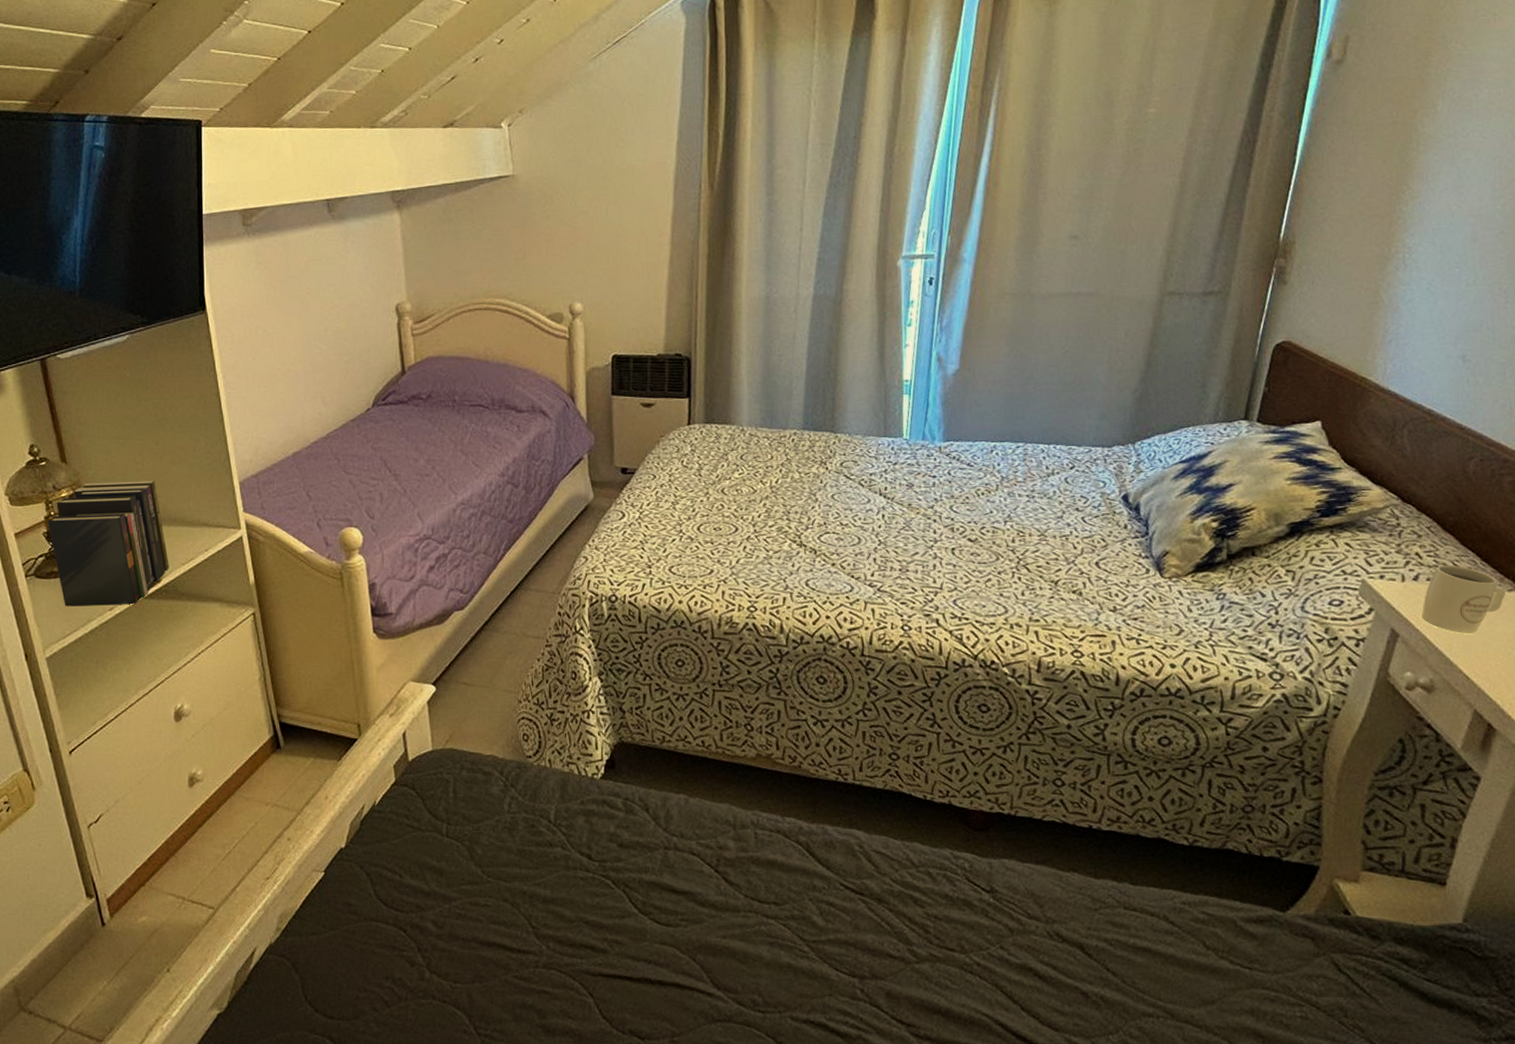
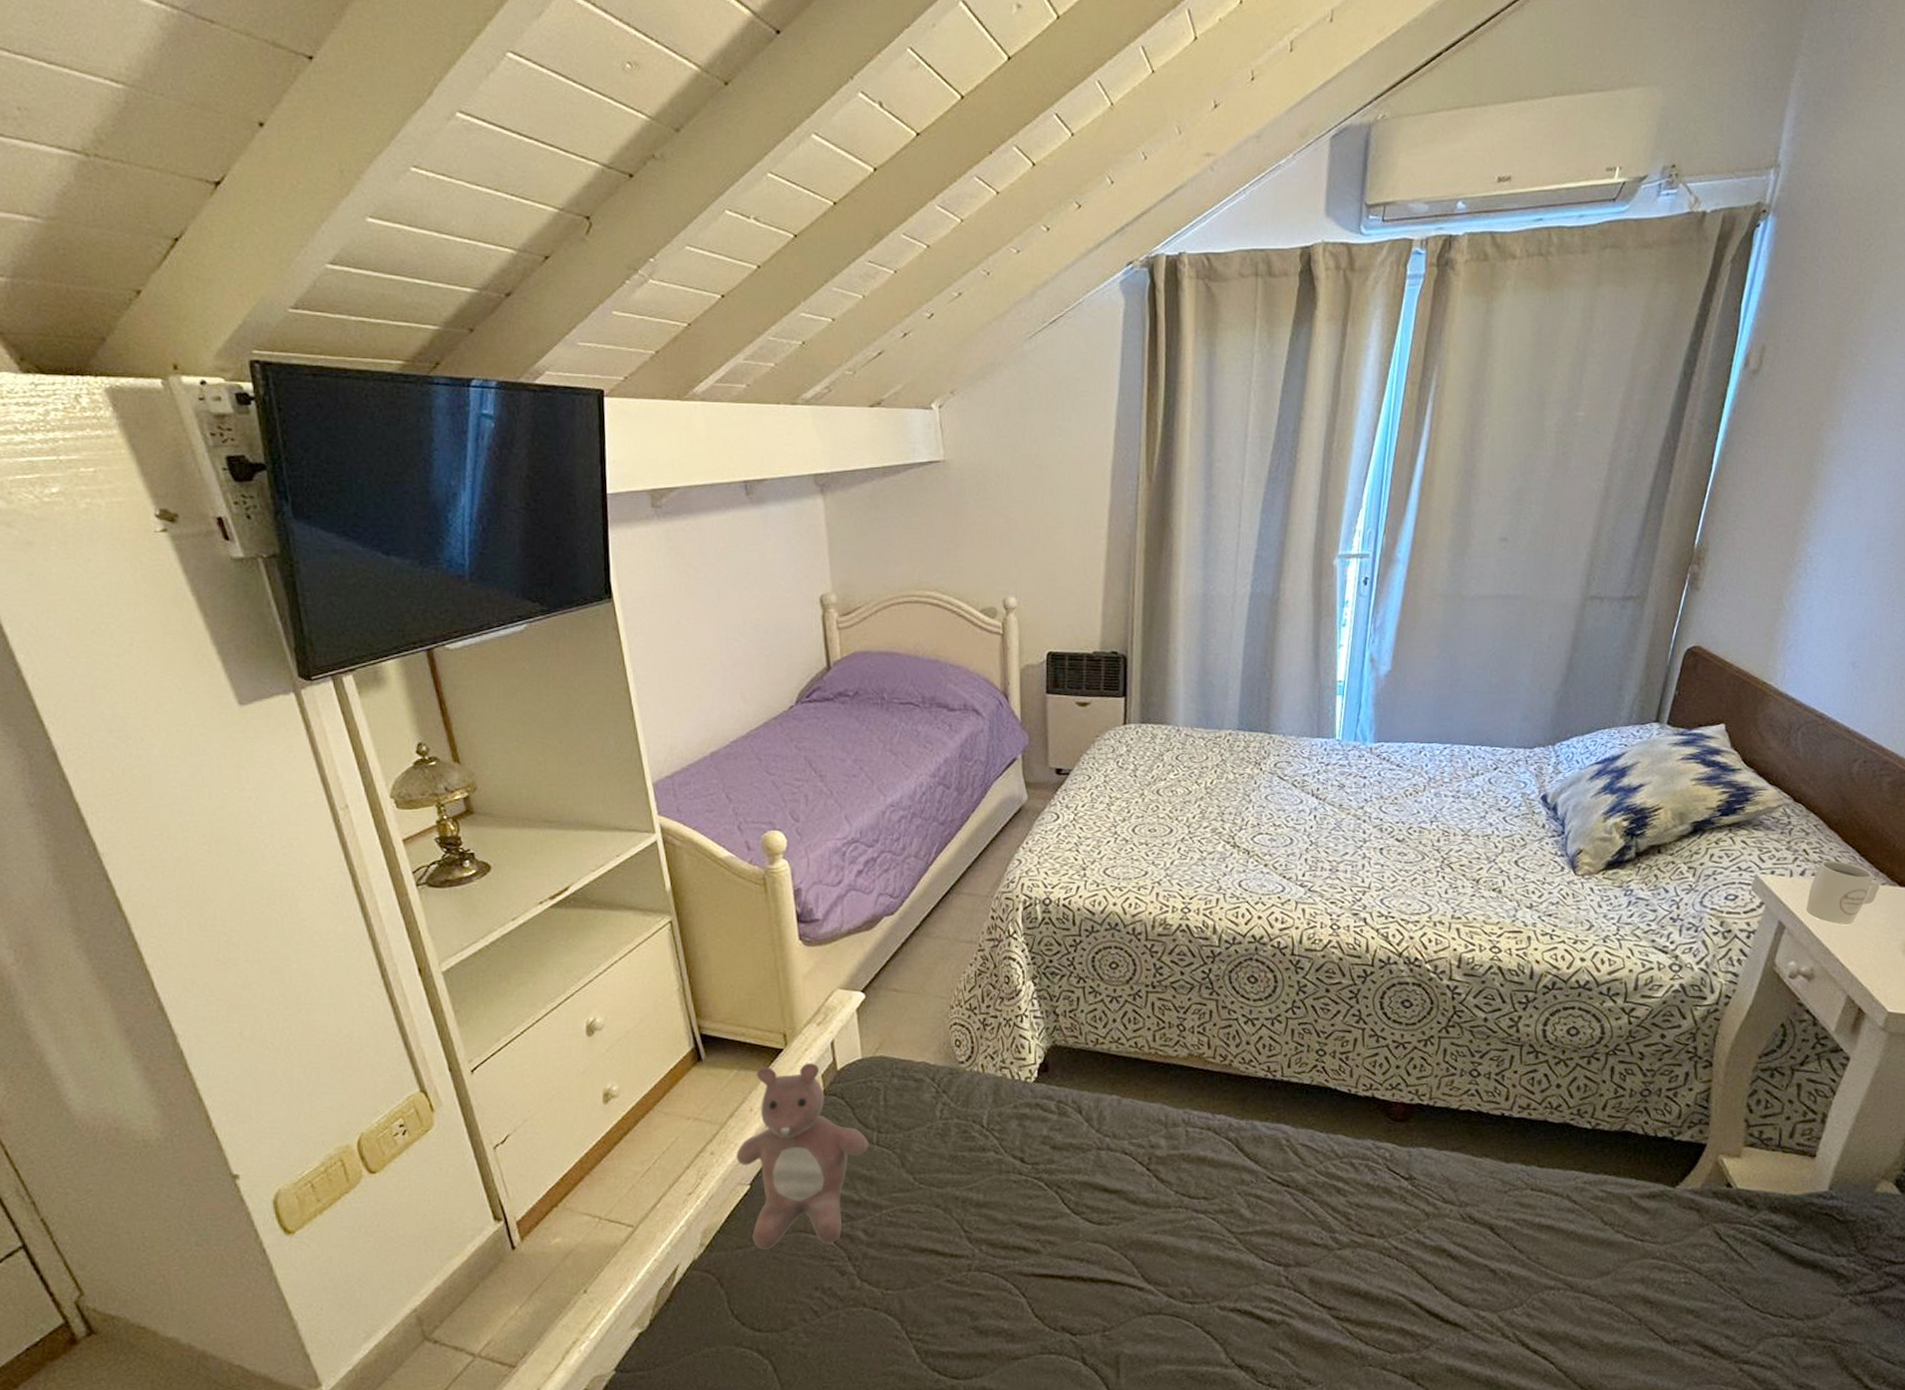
books: present [47,480,169,607] -> none [439,782,578,917]
stuffed animal: none [312,753,438,937] -> present [736,1063,869,1250]

